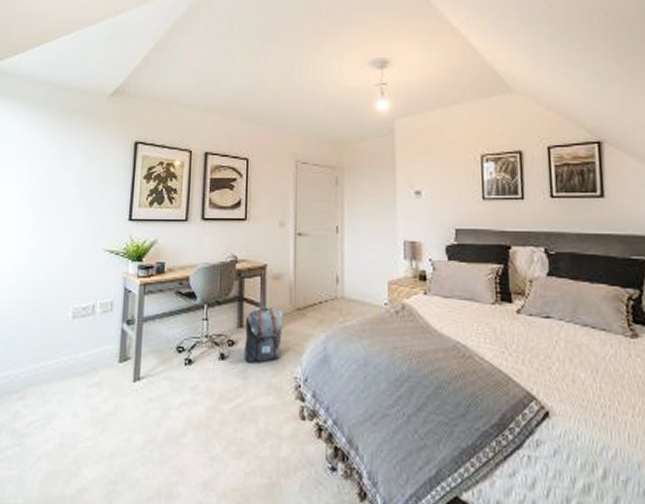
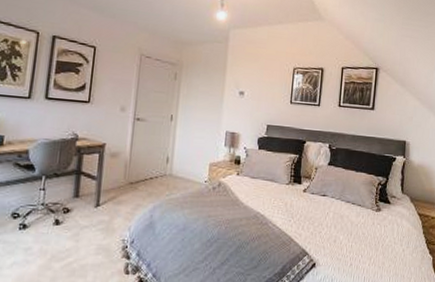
backpack: present [244,305,284,363] -> none [77,179,118,228]

